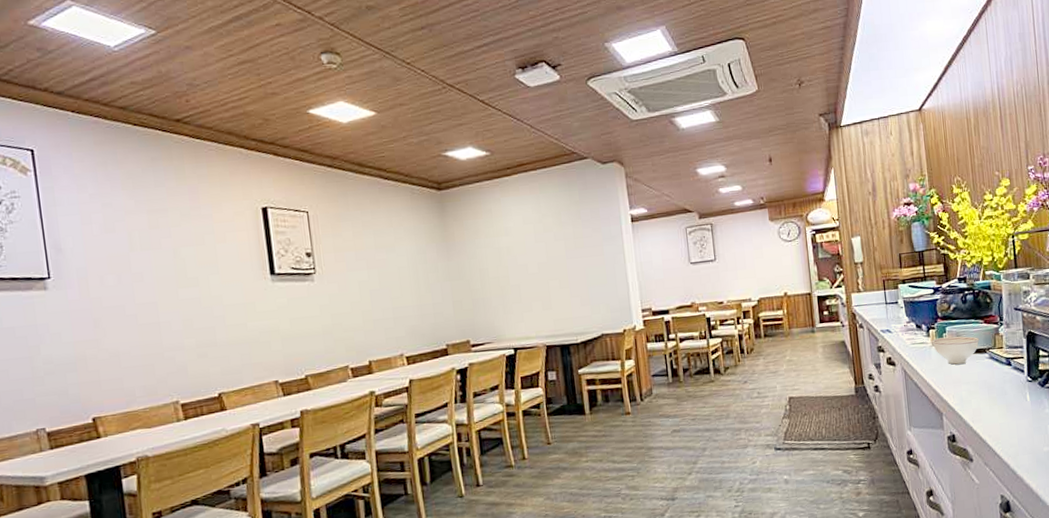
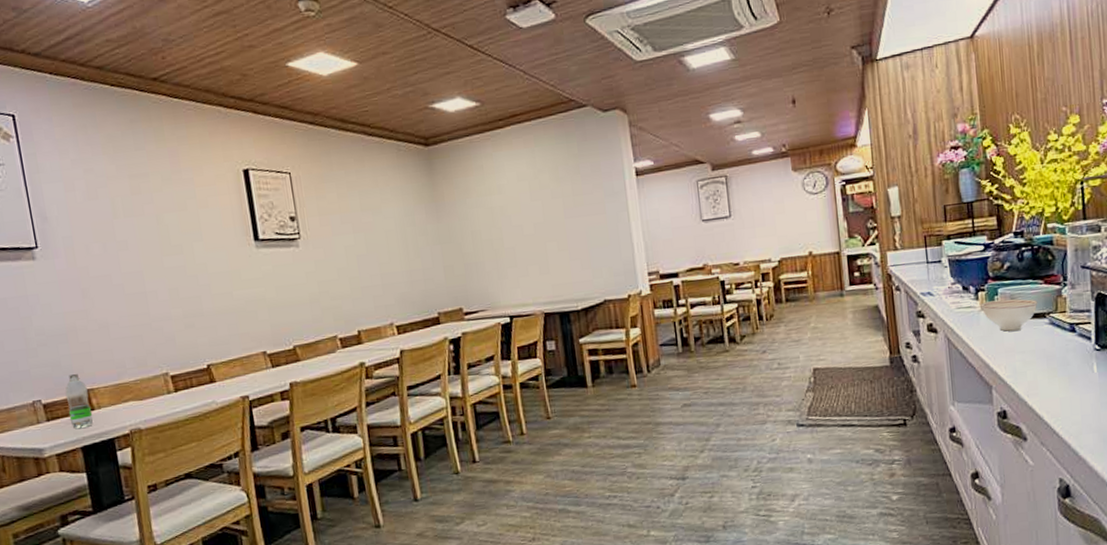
bottle: none [70,402,99,458] -> present [64,374,94,430]

